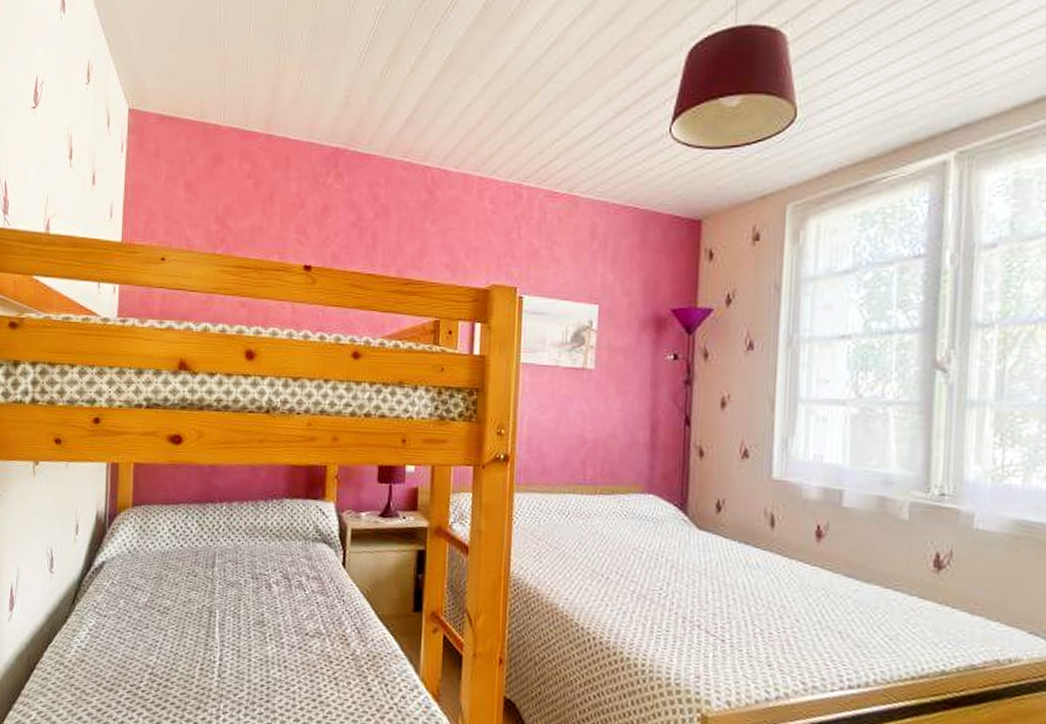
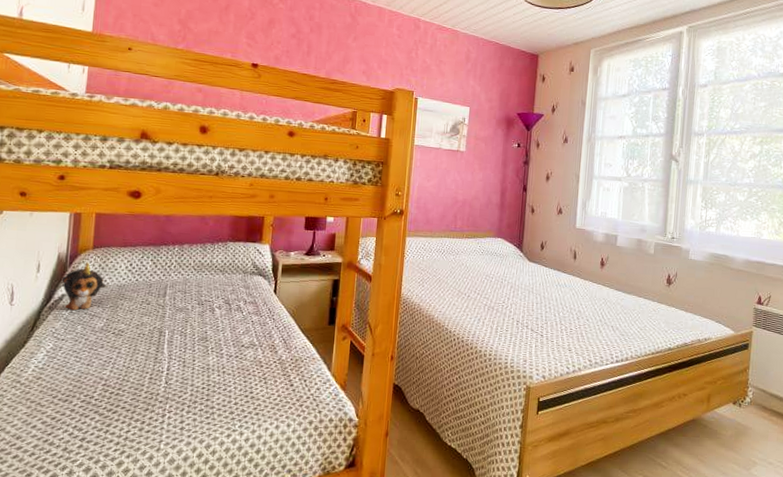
plush toy: none [101,522,152,582] -> present [61,261,109,311]

